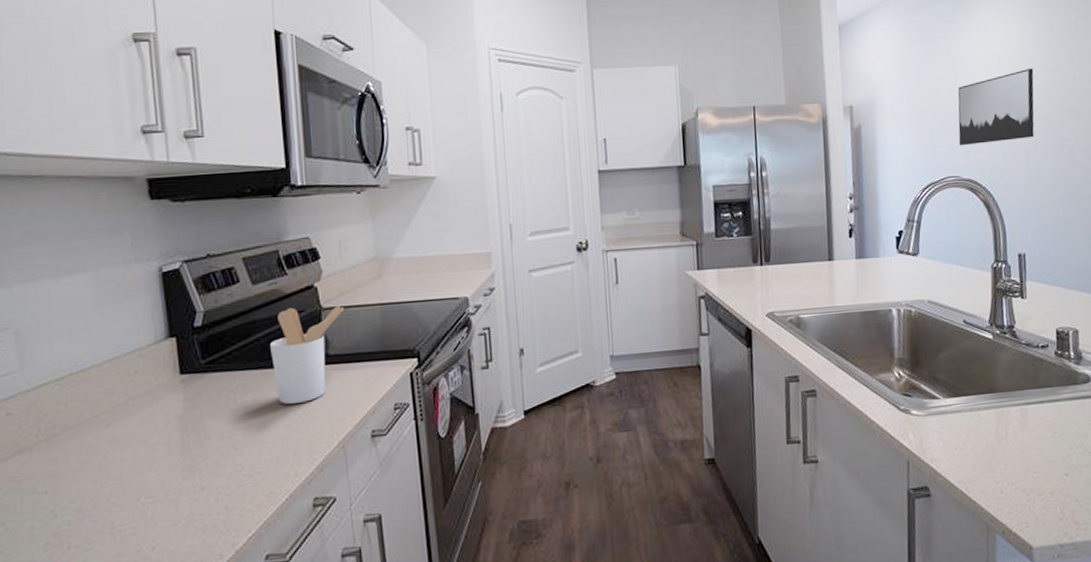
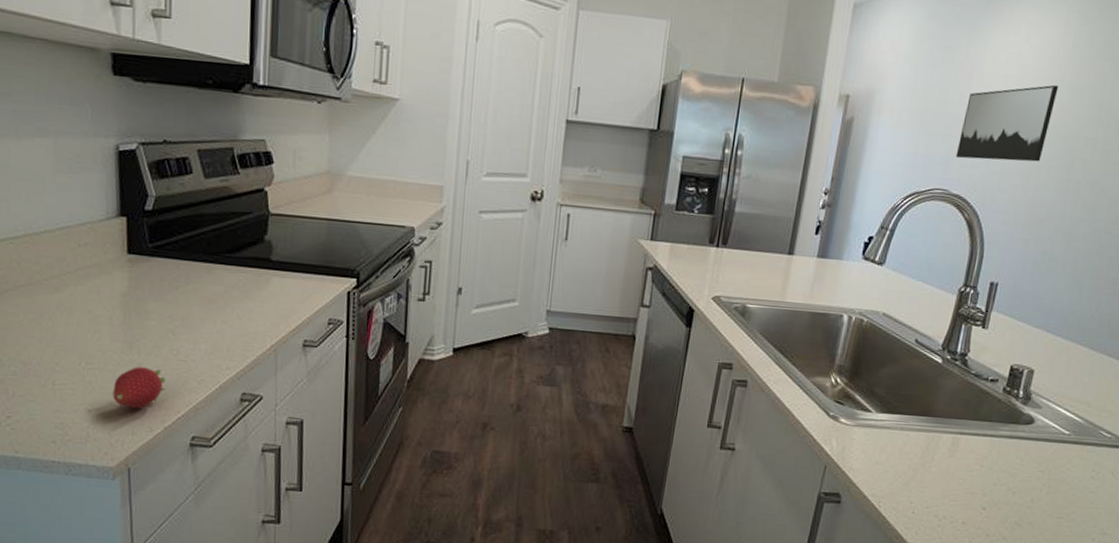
fruit: none [176,490,233,537] -> present [112,367,166,409]
utensil holder: present [270,305,343,404] -> none [216,207,290,302]

